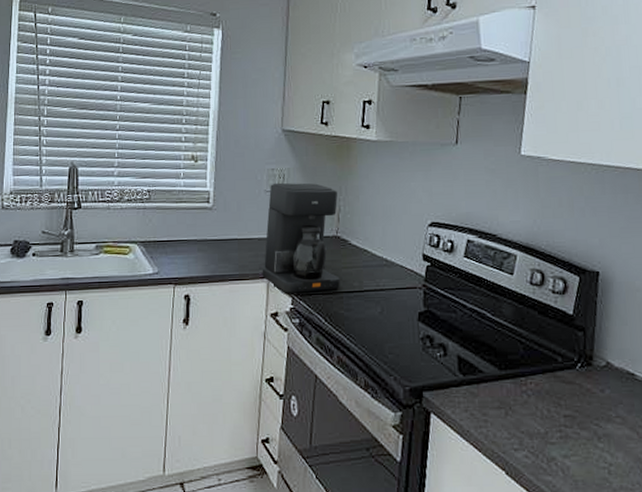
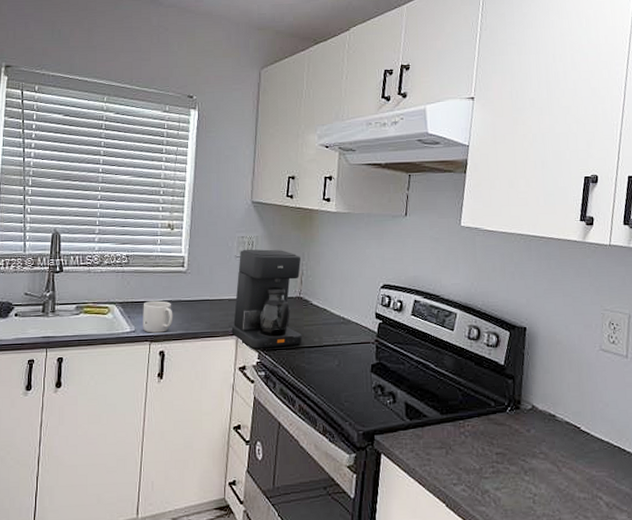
mug: none [166,239,199,275] -> present [143,300,173,333]

